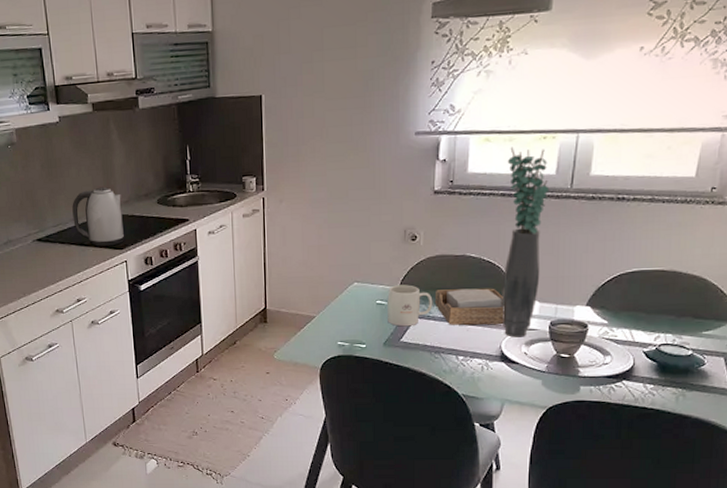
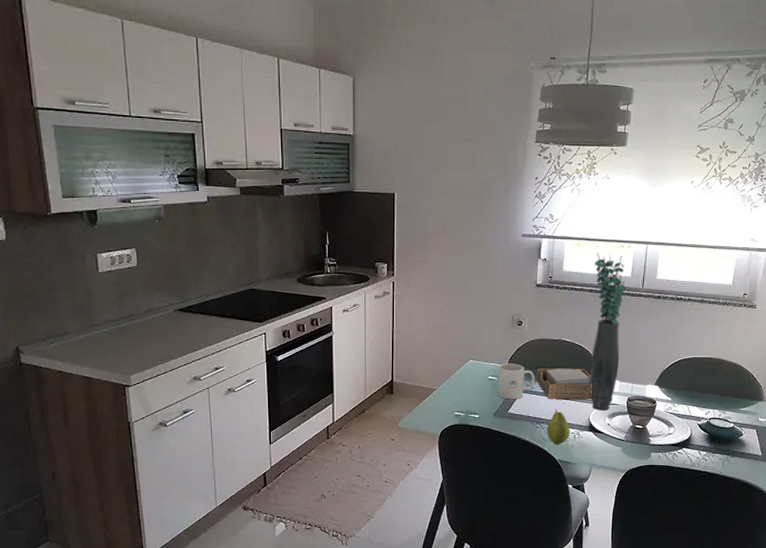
kettle: present [72,187,124,247] -> none [215,264,264,319]
fruit: none [448,335,478,378] -> present [547,408,571,445]

